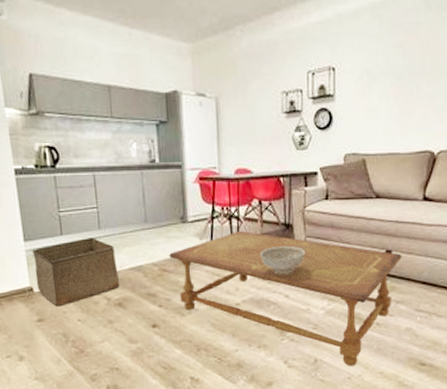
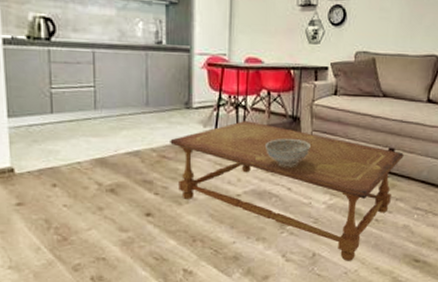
storage bin: present [32,238,119,307] -> none [16,118,113,190]

